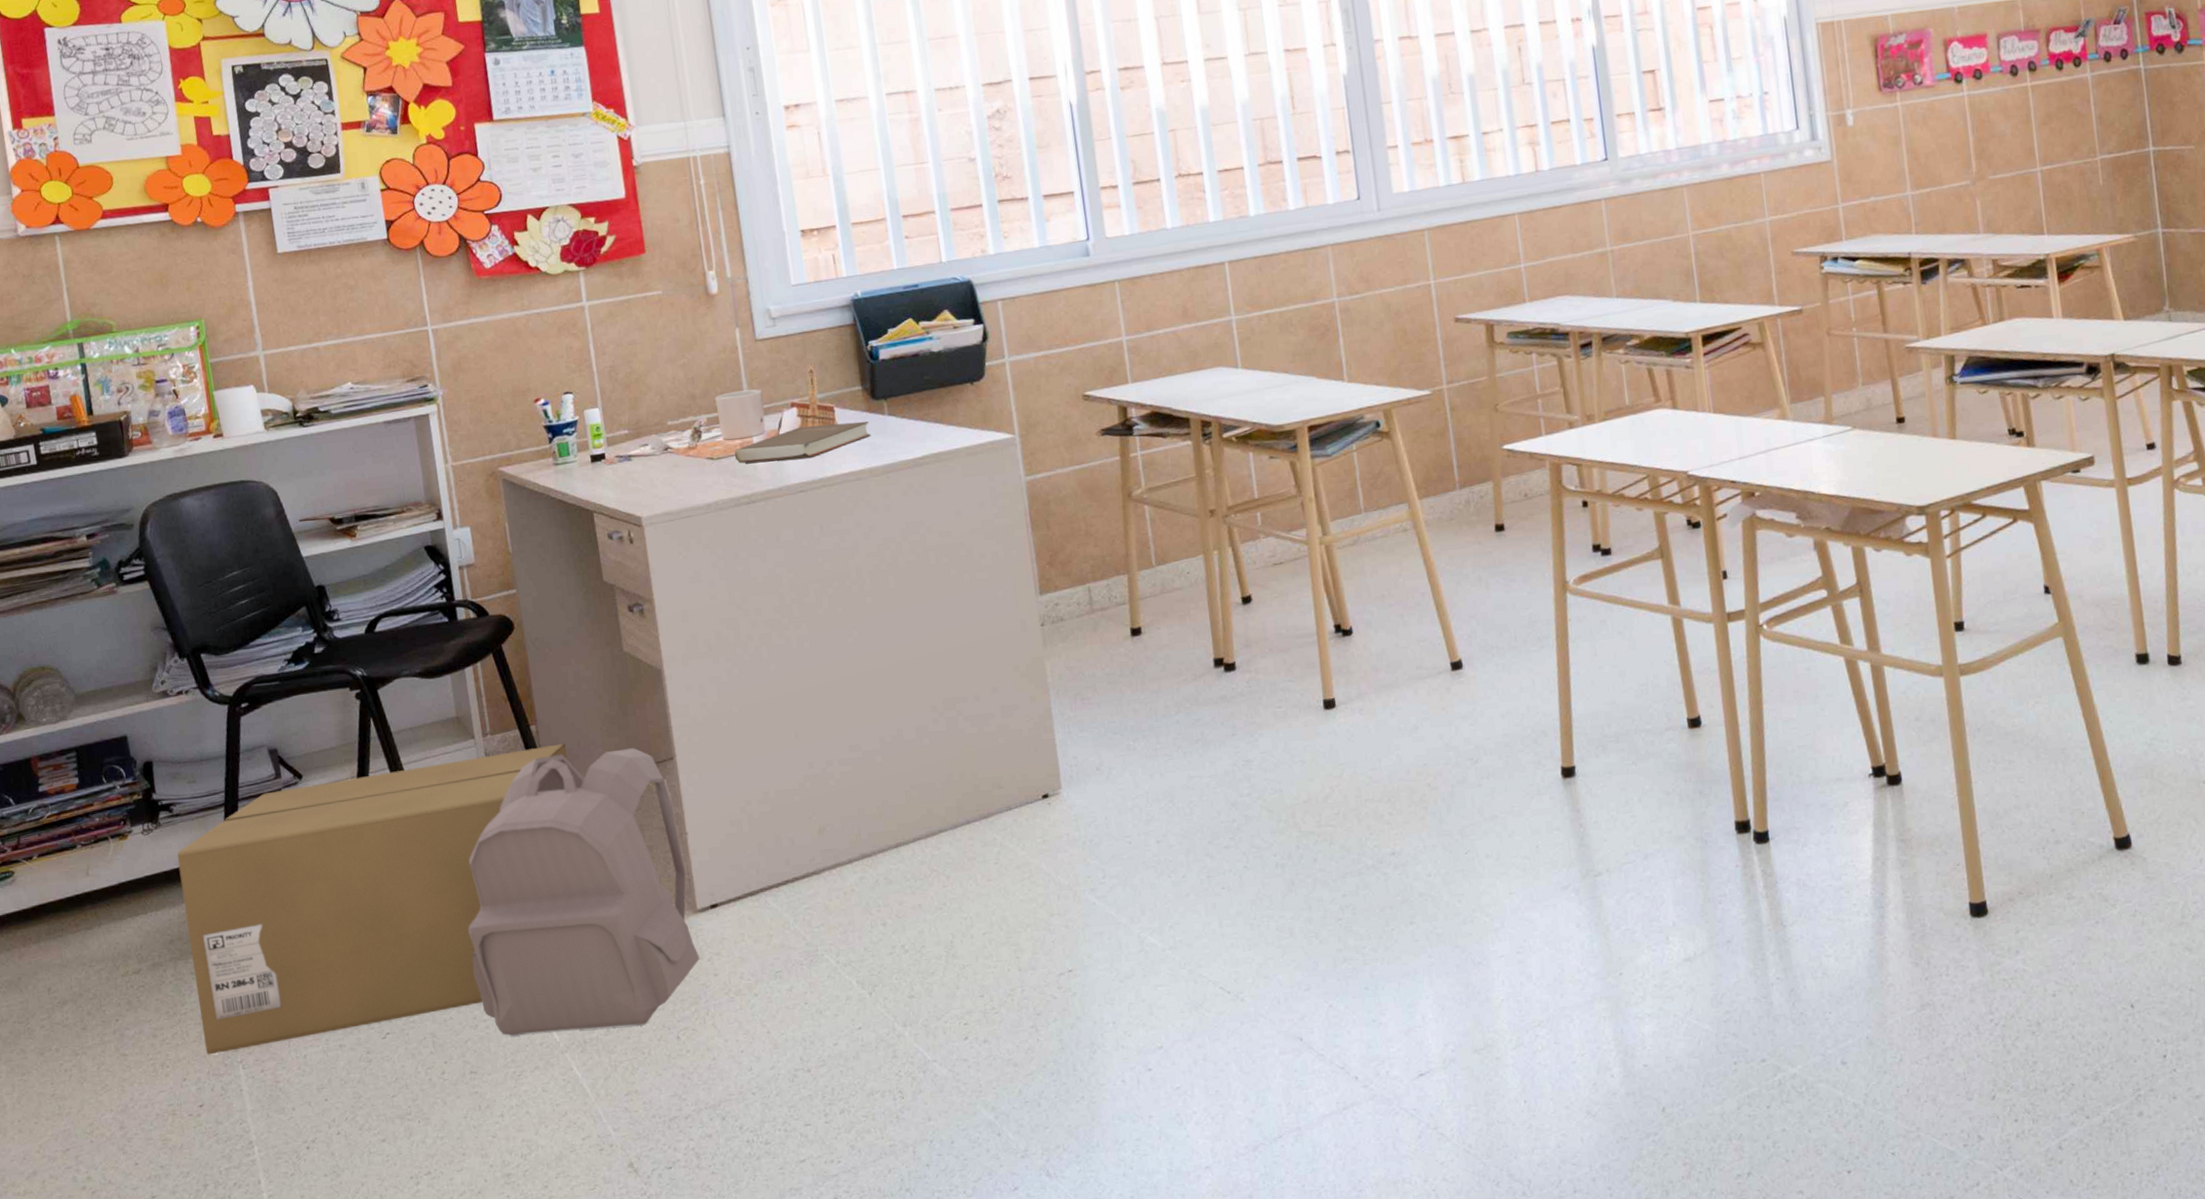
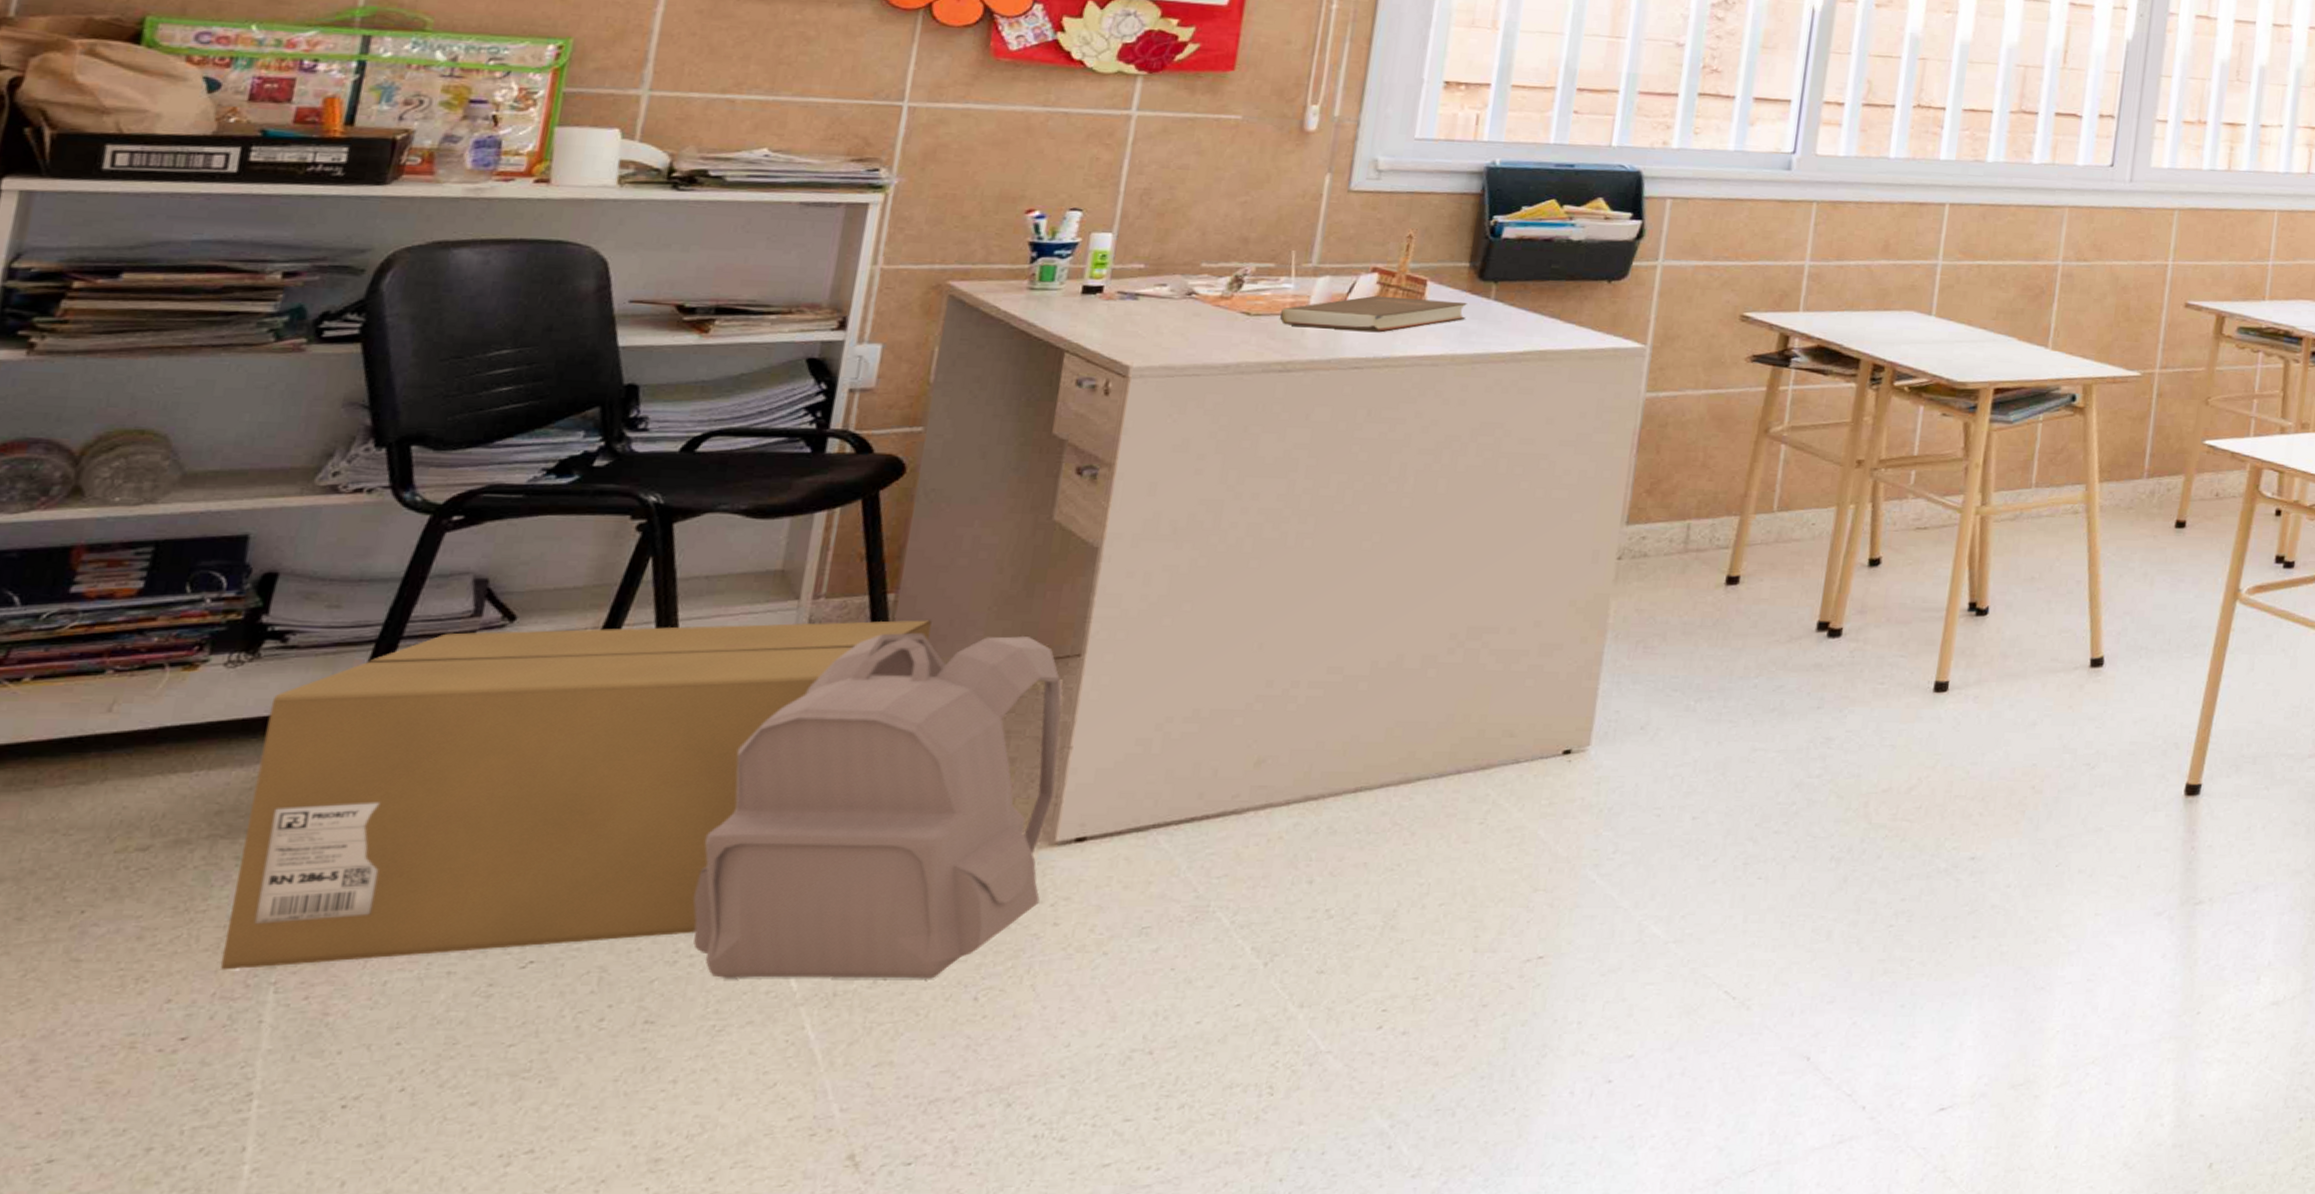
mug: present [715,389,766,441] -> none [1269,242,1340,298]

